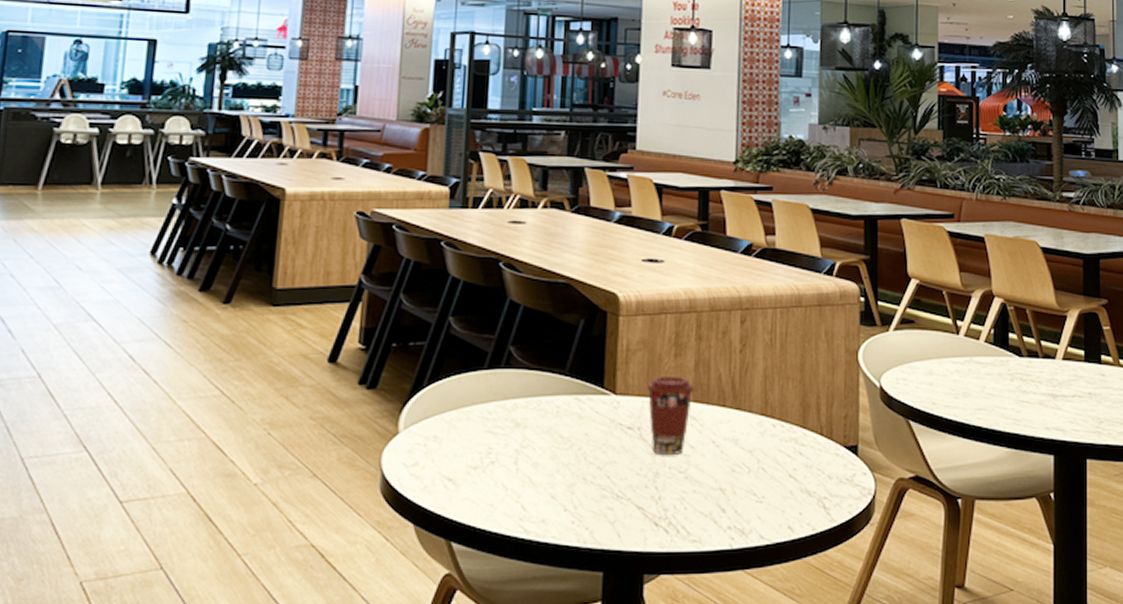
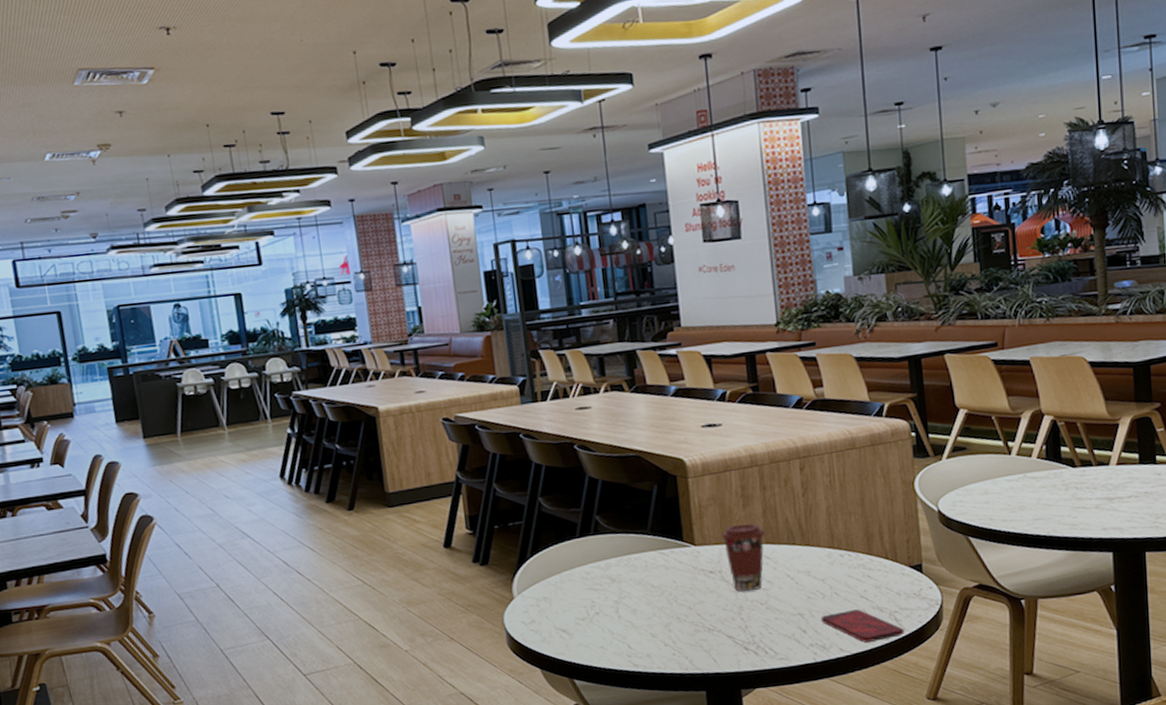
smartphone: none [743,491,832,531] -> present [821,609,905,642]

